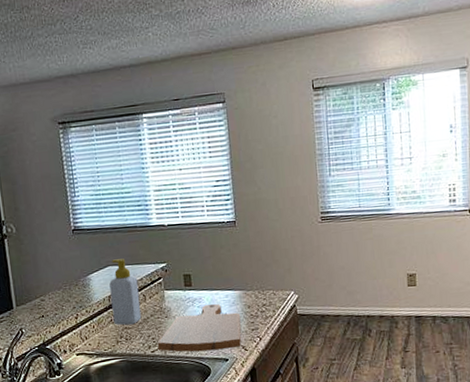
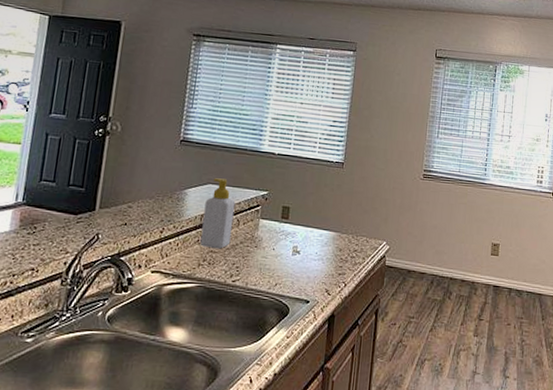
cutting board: present [157,303,242,352] -> none [239,240,331,291]

